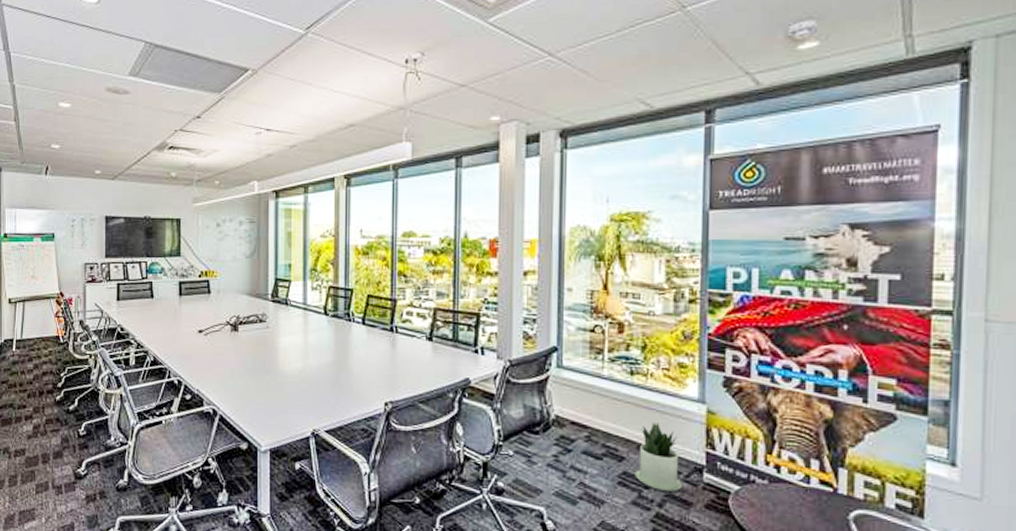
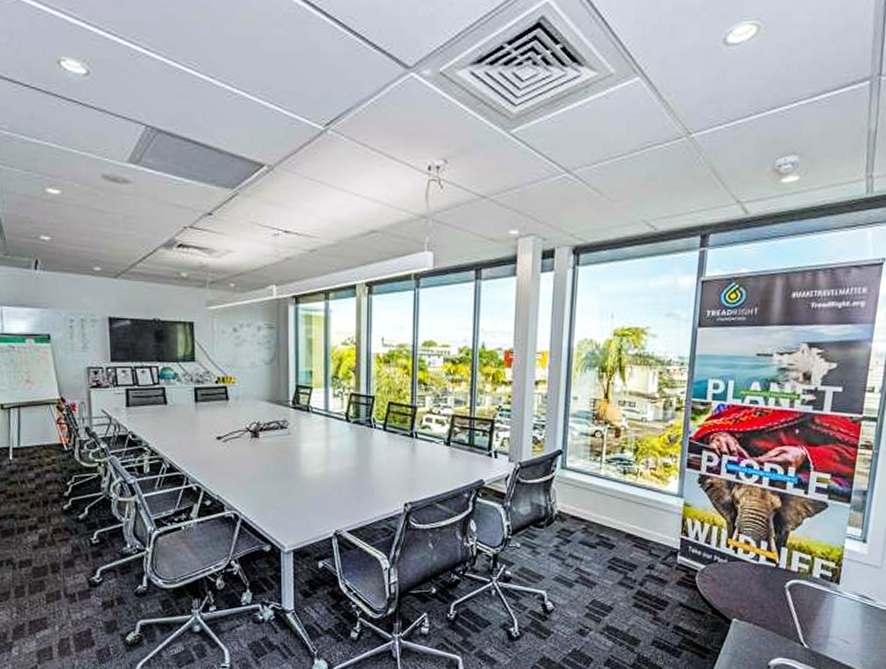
planter: present [635,422,682,493] -> none [622,514,660,573]

